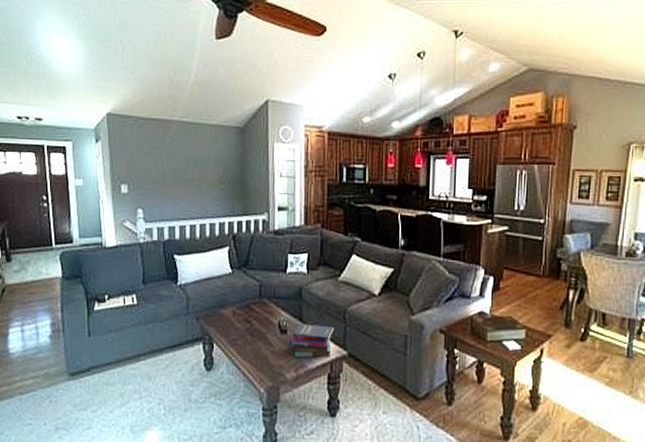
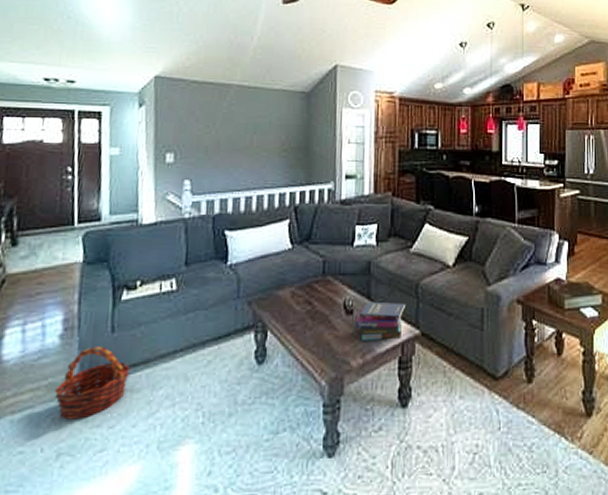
basket: none [49,347,105,403] -> present [54,346,131,420]

